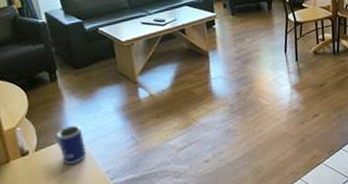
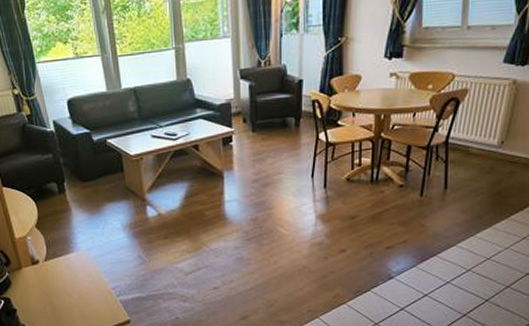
mug: present [55,125,87,165] -> none [63,238,94,278]

